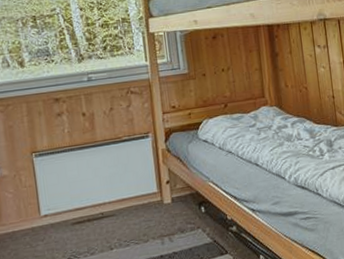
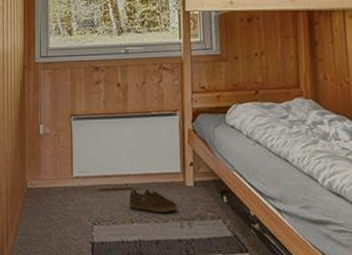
sneaker: none [106,212,158,236] -> present [129,187,178,213]

